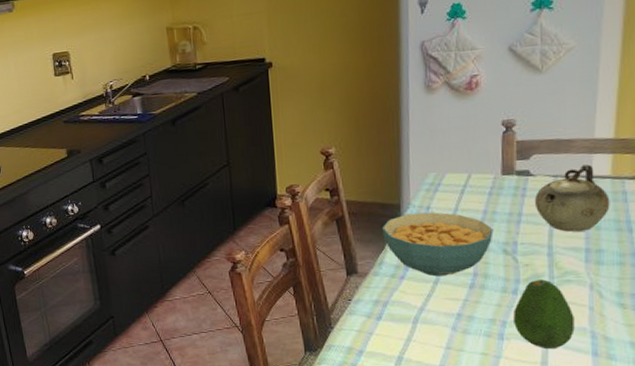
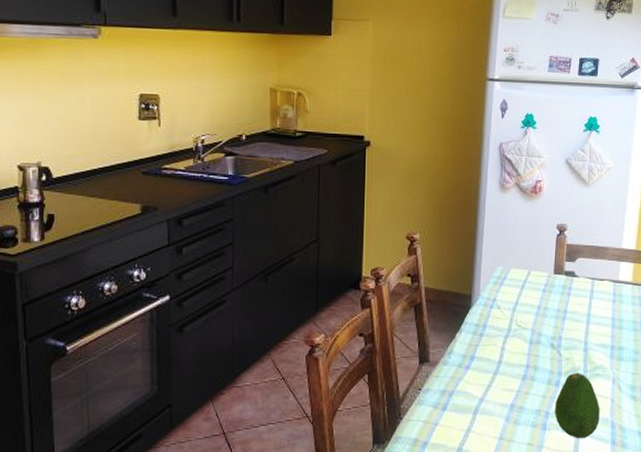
cereal bowl: present [382,212,494,277] -> none [454,304,545,367]
teapot: present [534,164,610,232] -> none [576,271,630,330]

